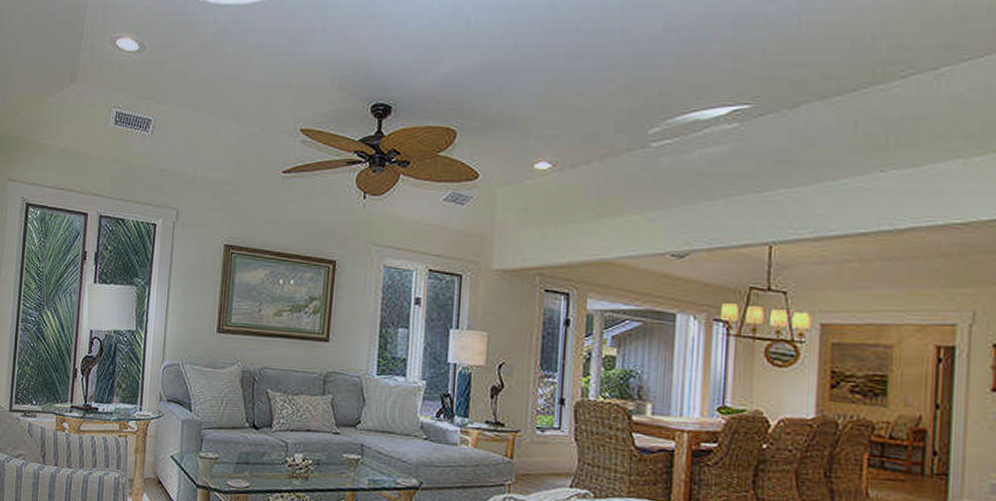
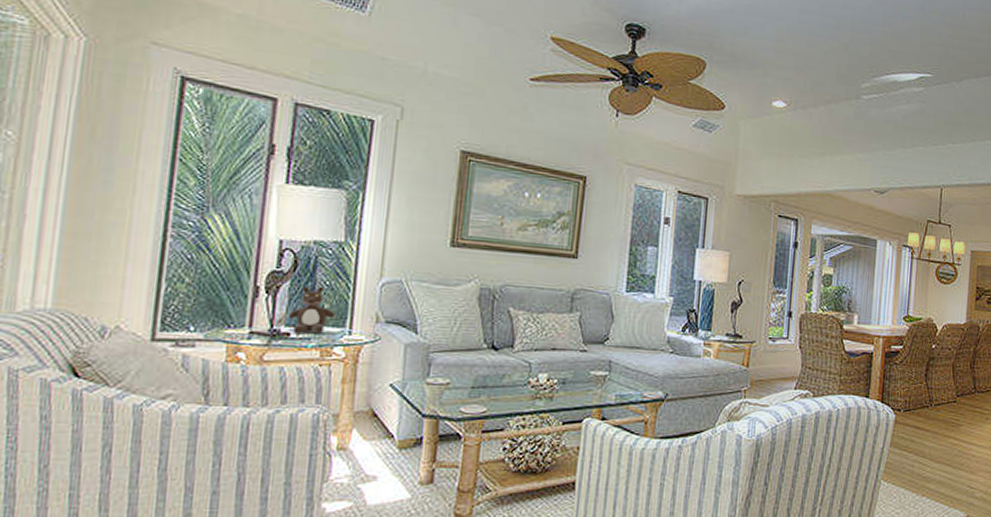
stuffed animal: none [97,368,130,410] -> present [289,286,336,335]

